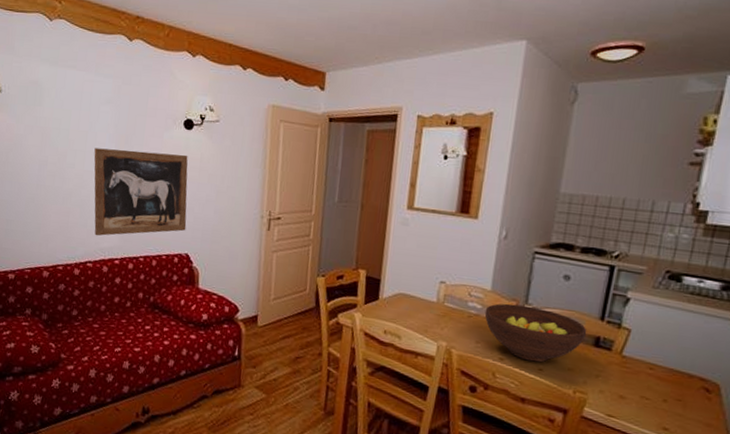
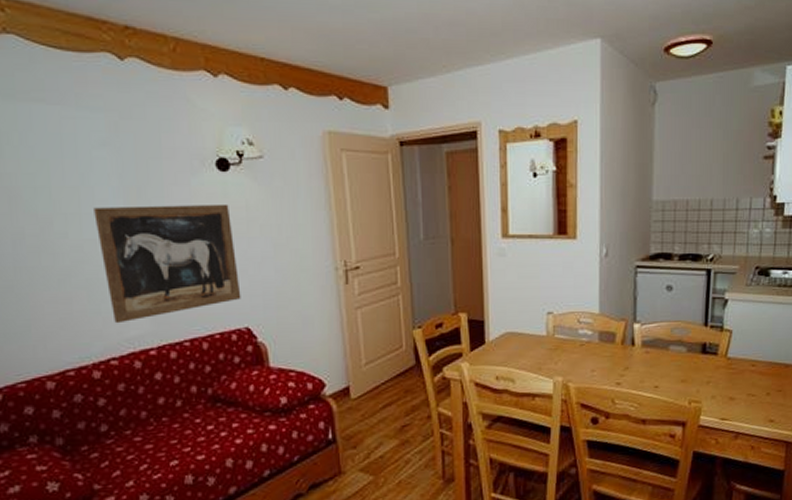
fruit bowl: present [484,303,587,363] -> none [596,323,694,380]

